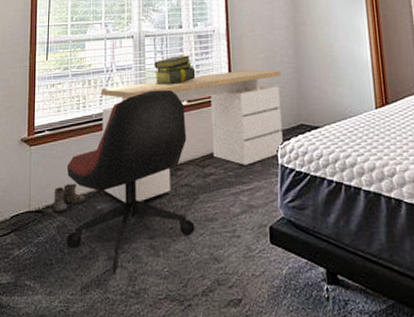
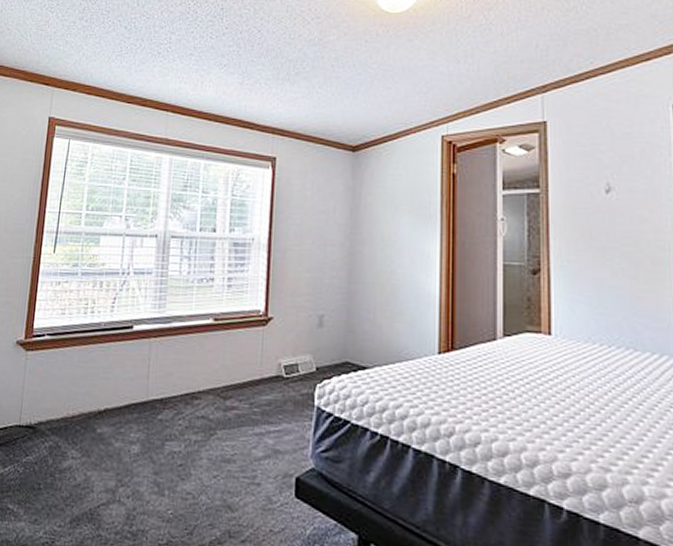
boots: present [53,183,86,213] -> none [46,399,85,432]
office chair: present [66,89,195,275] -> none [58,301,210,511]
desk: present [101,70,283,203] -> none [106,289,329,430]
stack of books: present [154,55,196,86] -> none [177,264,227,298]

